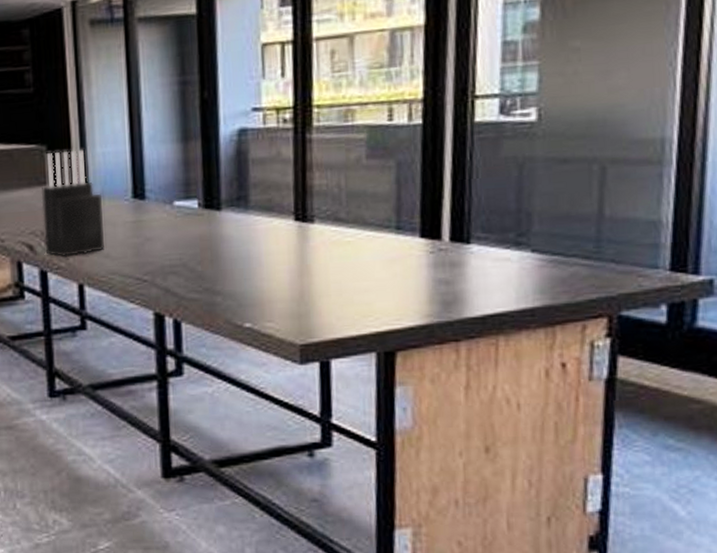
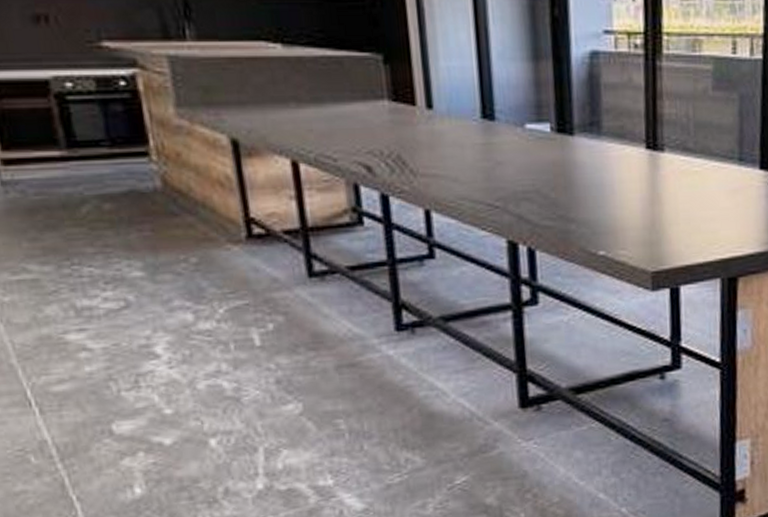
knife block: present [42,149,104,258] -> none [379,62,452,181]

